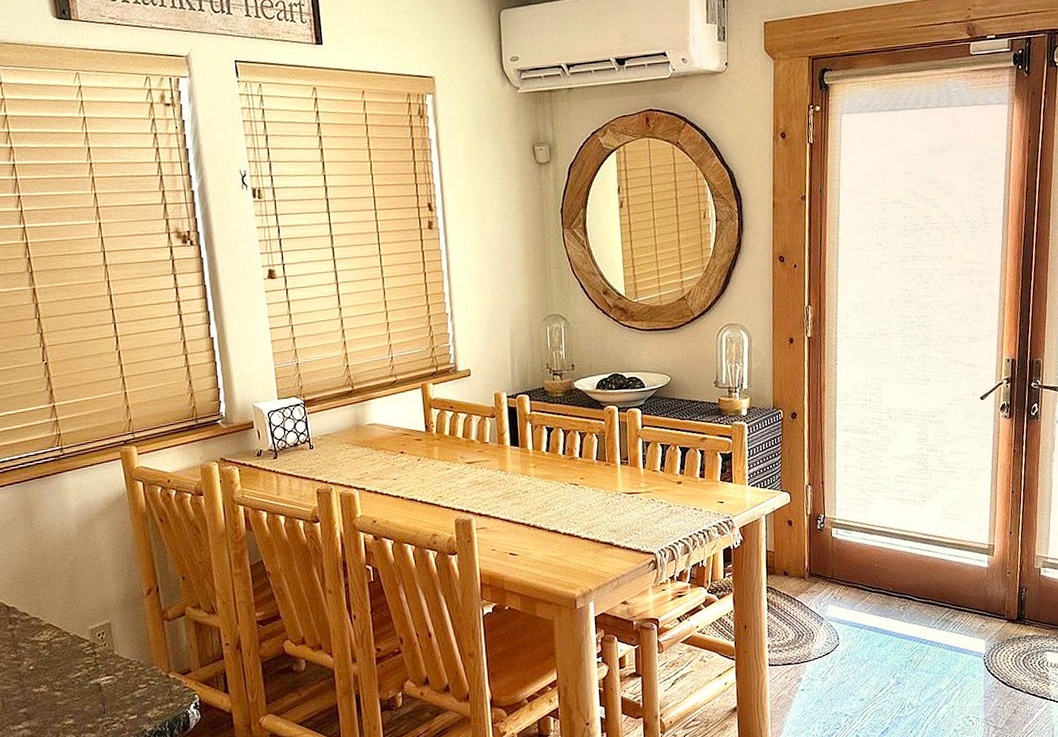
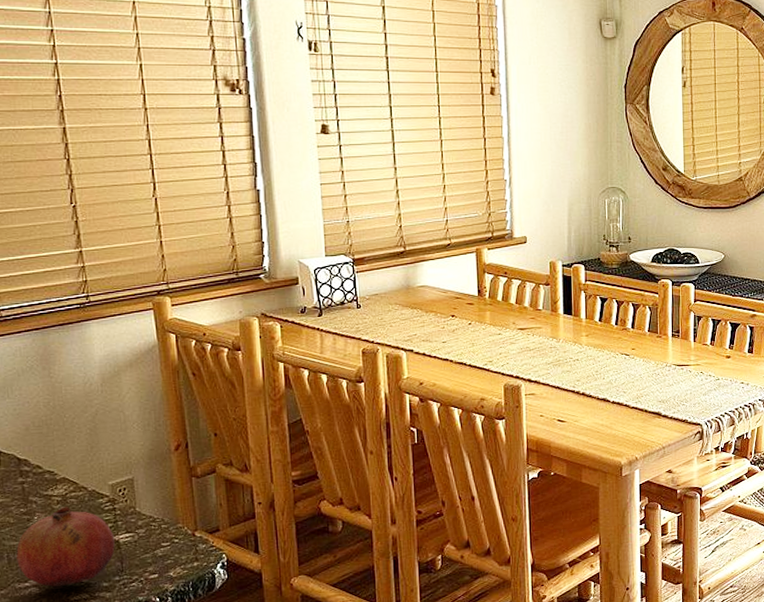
fruit: none [9,651,97,729] -> present [16,507,115,587]

